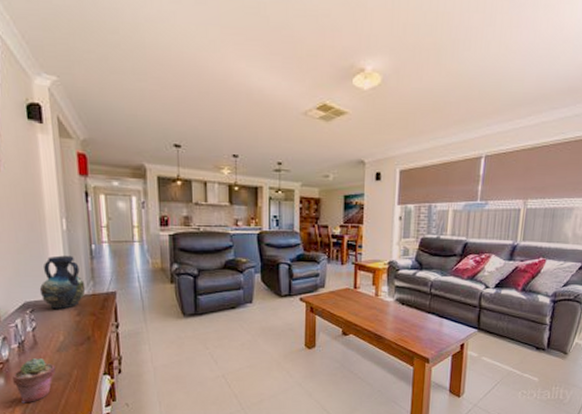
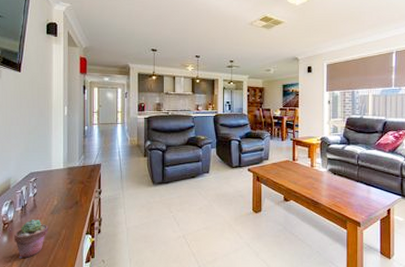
vase: present [39,255,86,309] -> none [42,135,78,178]

